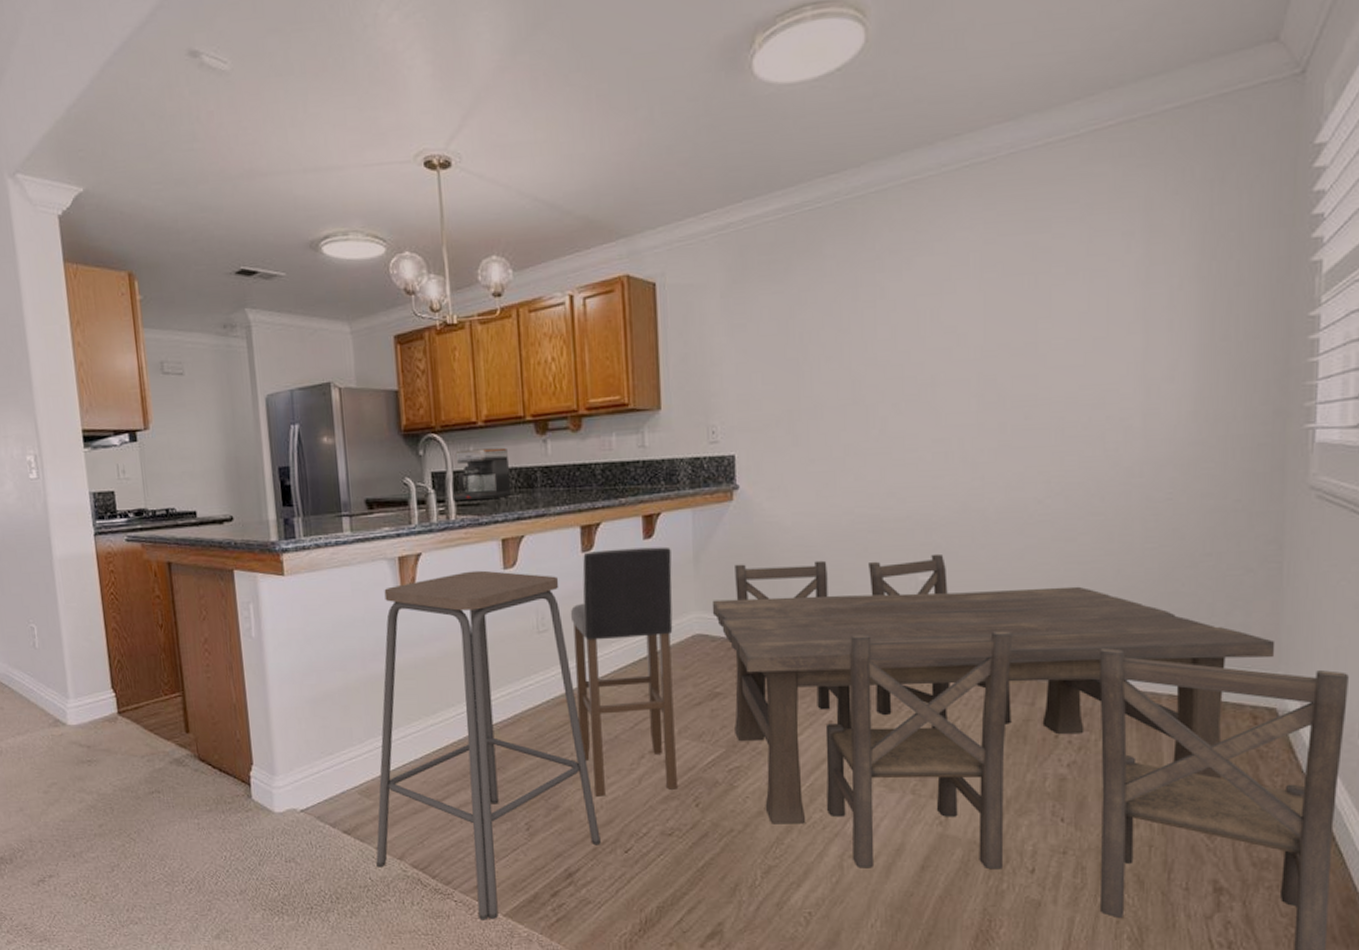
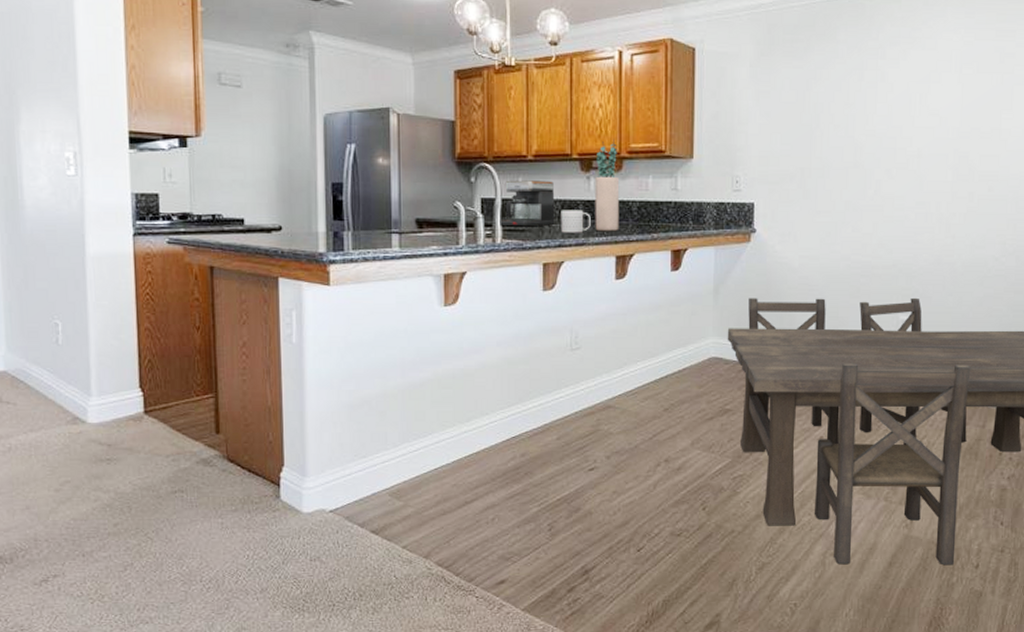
bar stool: present [376,570,601,920] -> none [402,291,616,615]
mug: none [517,477,551,504] -> present [561,210,591,233]
vase: none [552,395,583,501] -> present [595,139,620,232]
bar stool: present [570,546,677,797] -> none [601,278,694,500]

